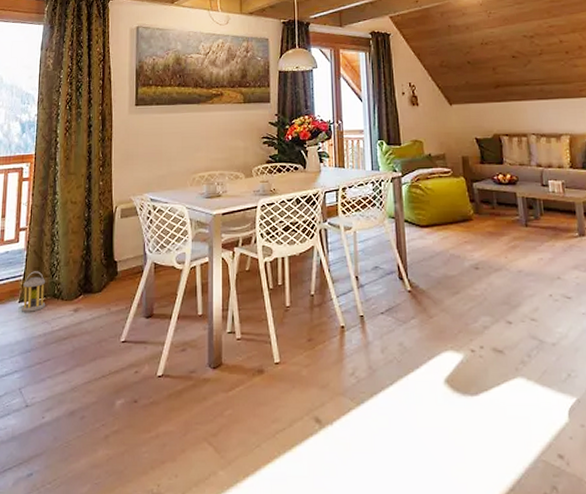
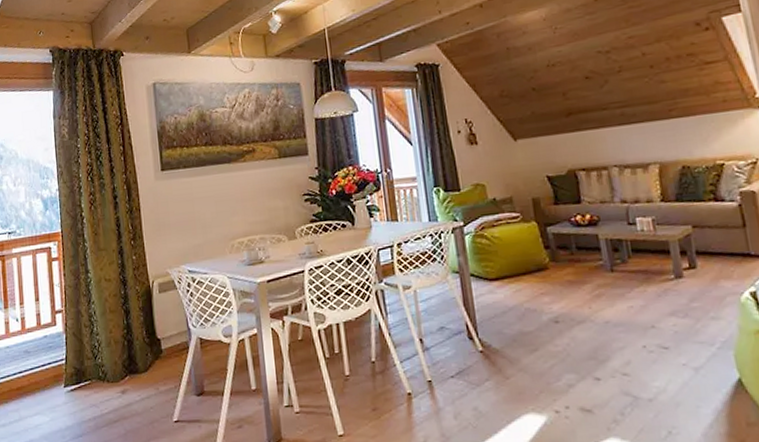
lantern: present [22,271,46,312] -> none [66,354,92,397]

